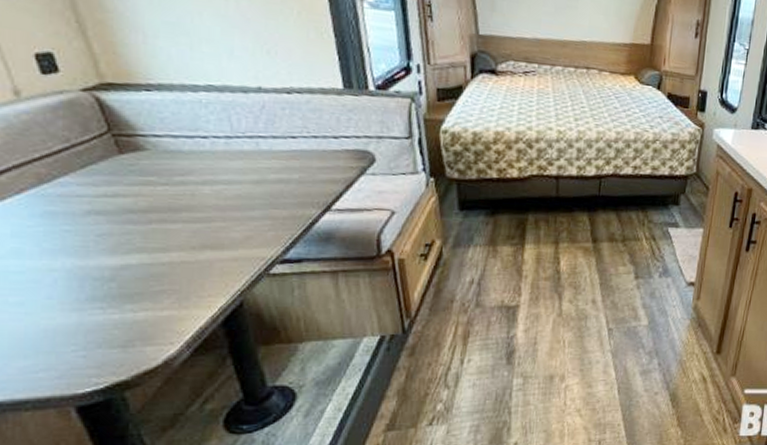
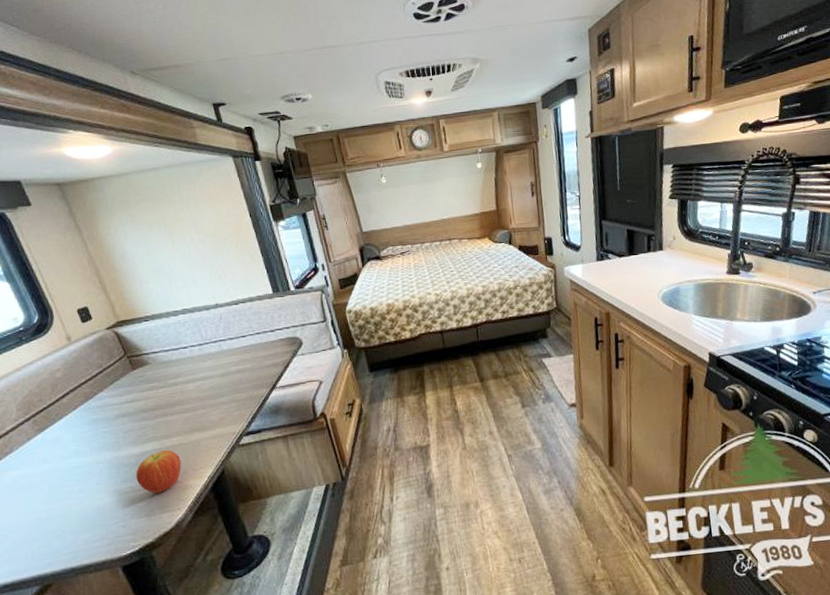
fruit: none [109,266,181,320] -> present [136,449,182,493]

